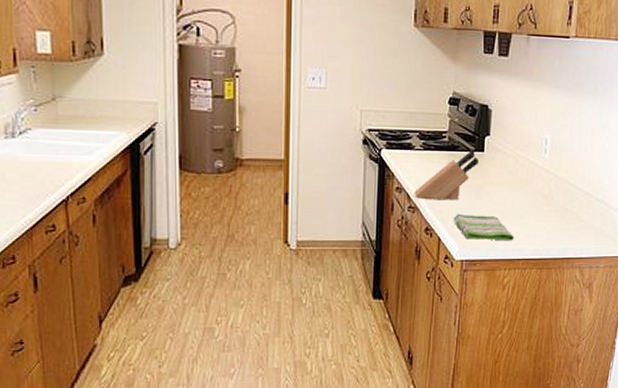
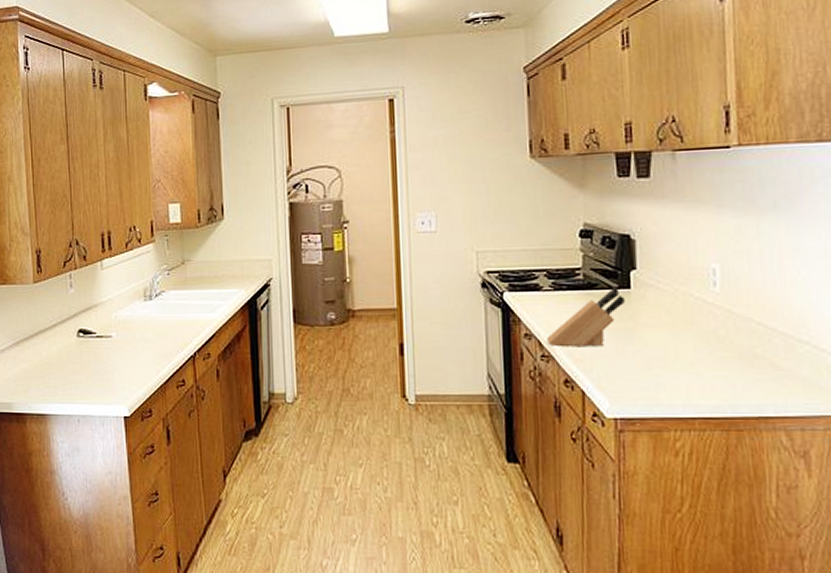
dish towel: present [453,213,515,241] -> none [598,362,685,395]

